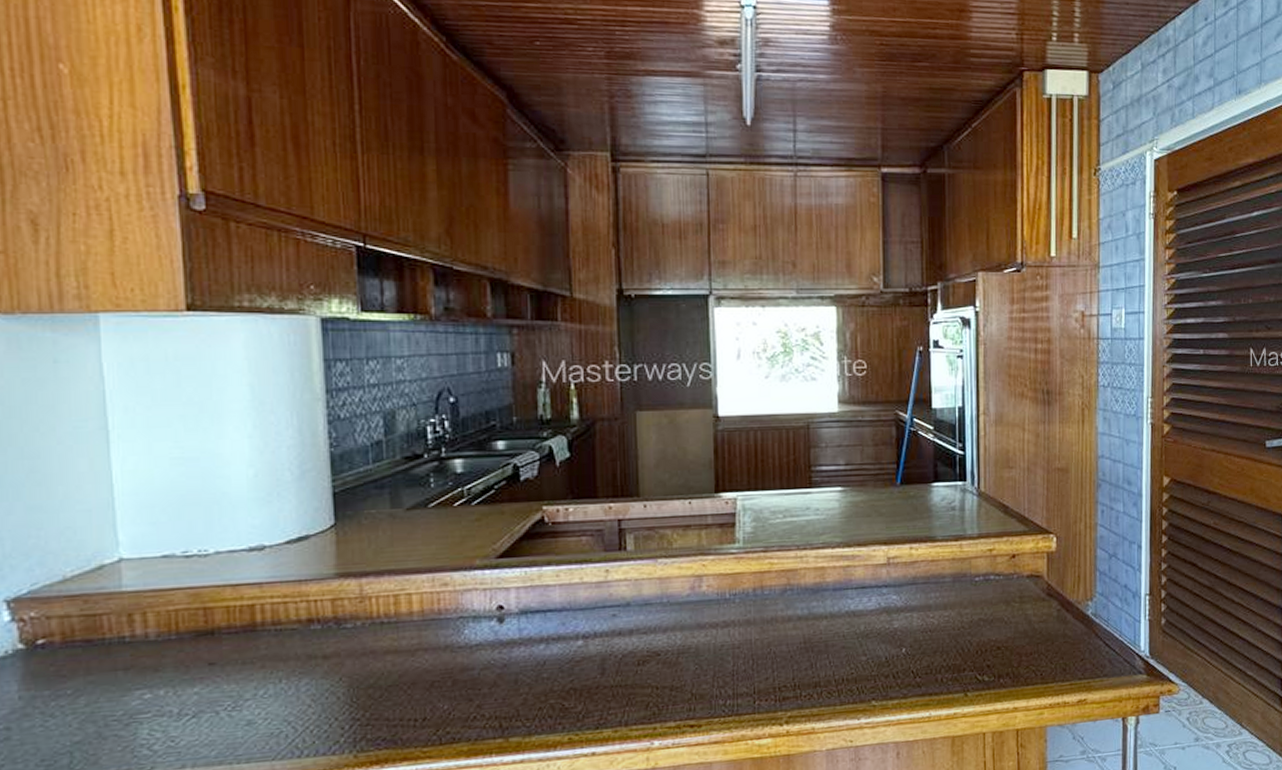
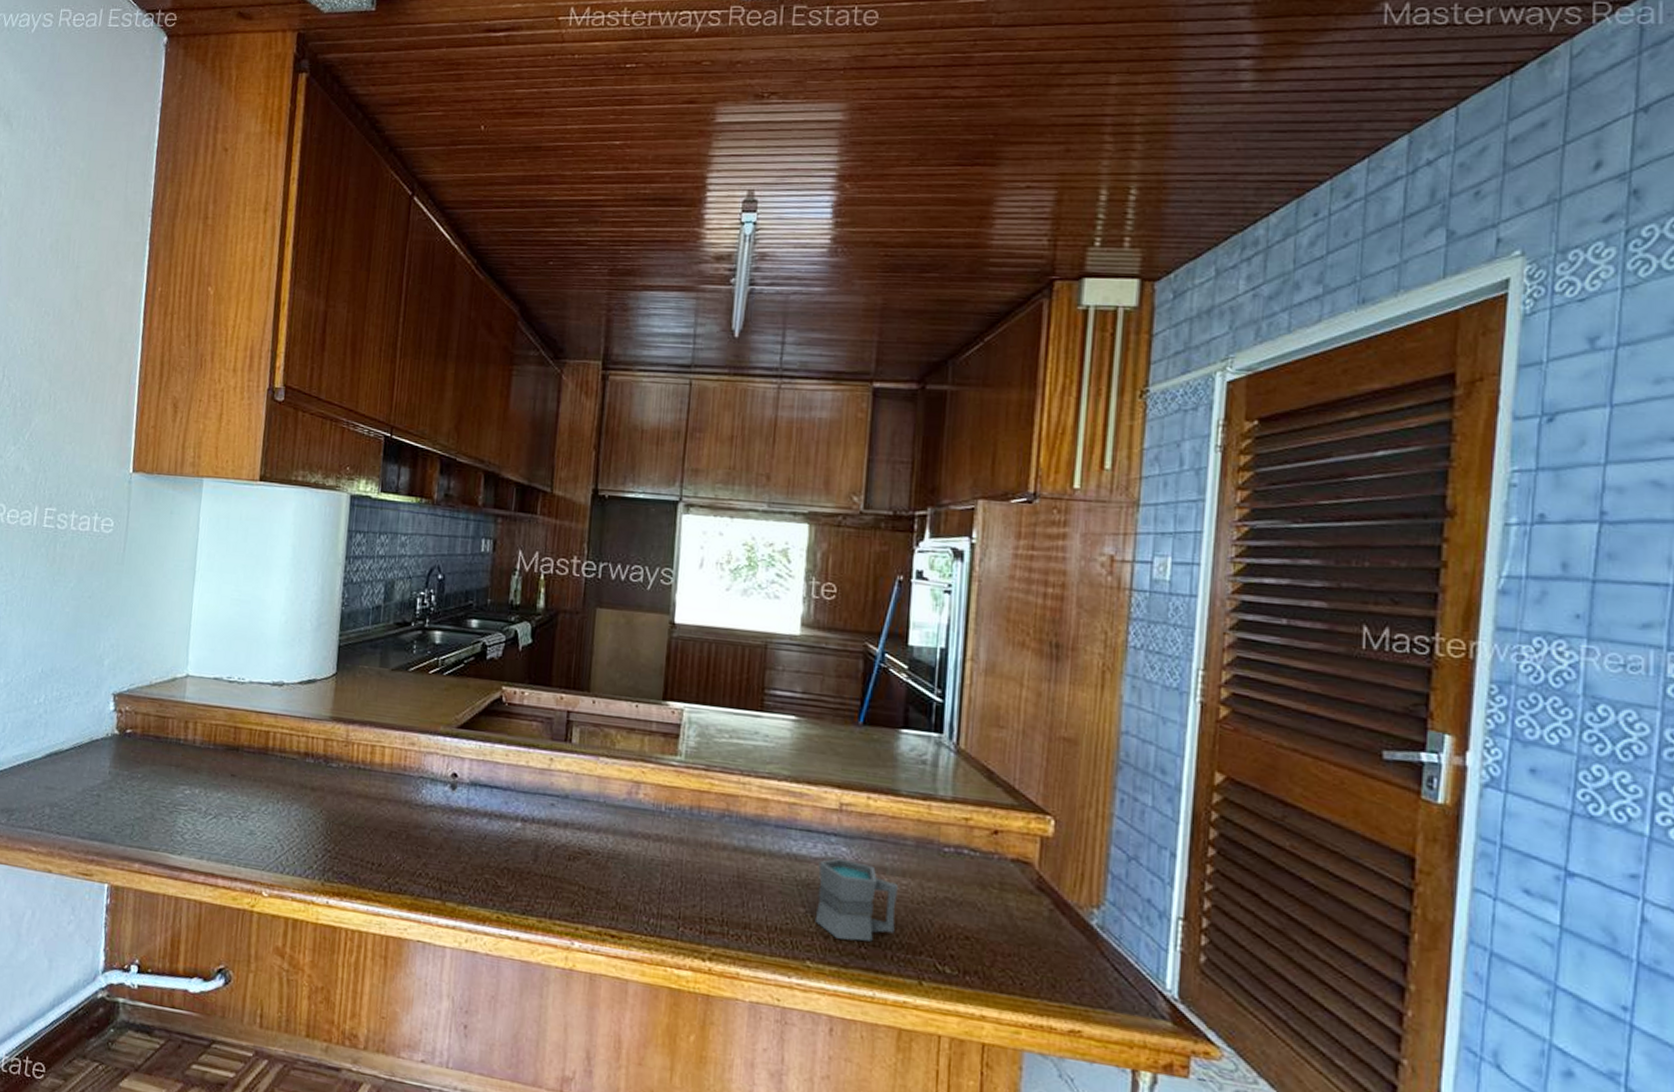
mug: none [874,605,942,675] -> present [814,858,898,942]

